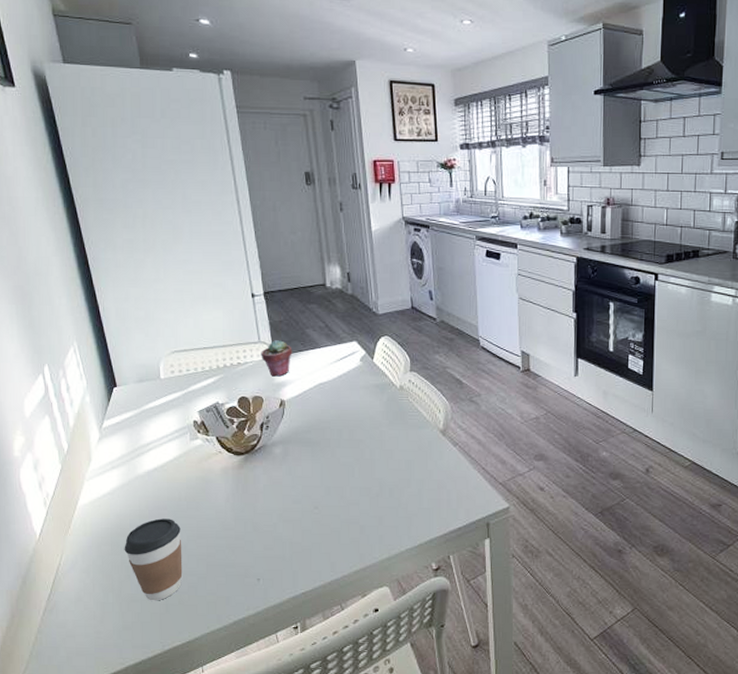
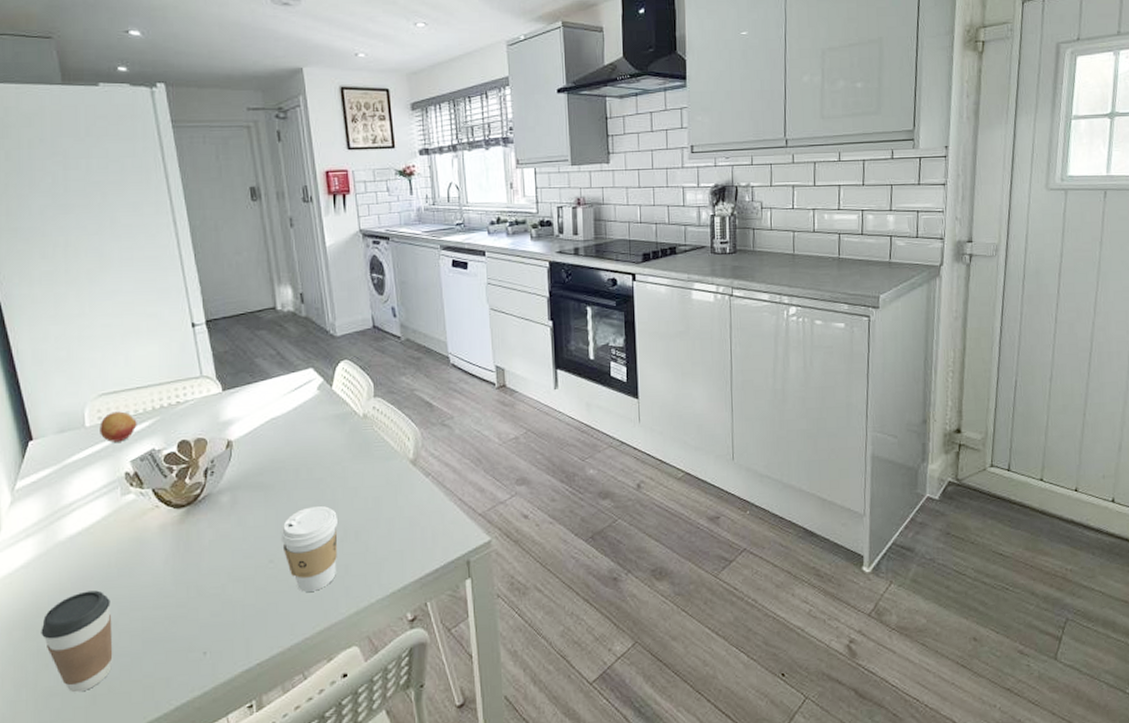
fruit: none [172,367,204,394] -> present [100,411,137,442]
potted succulent: present [261,340,292,377] -> none [203,373,240,415]
coffee cup: none [324,464,374,537] -> present [280,506,338,592]

